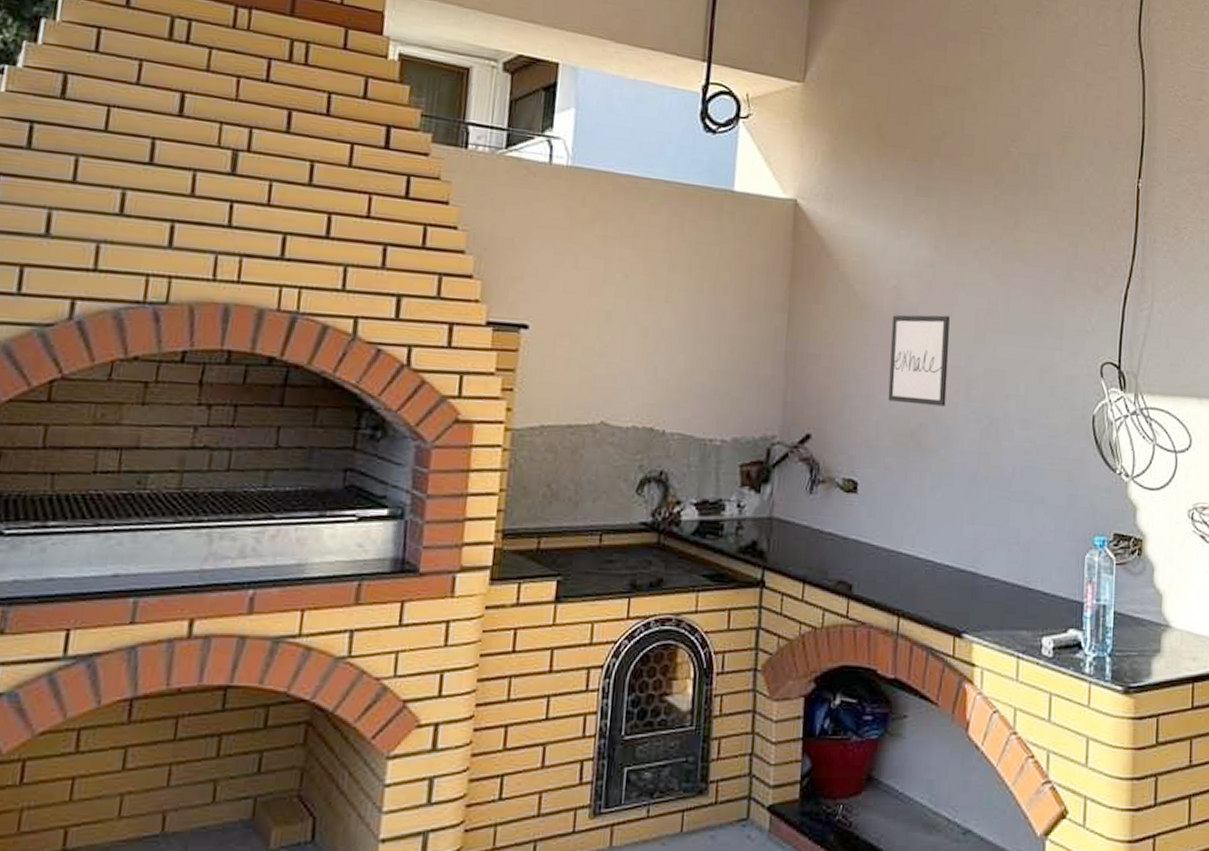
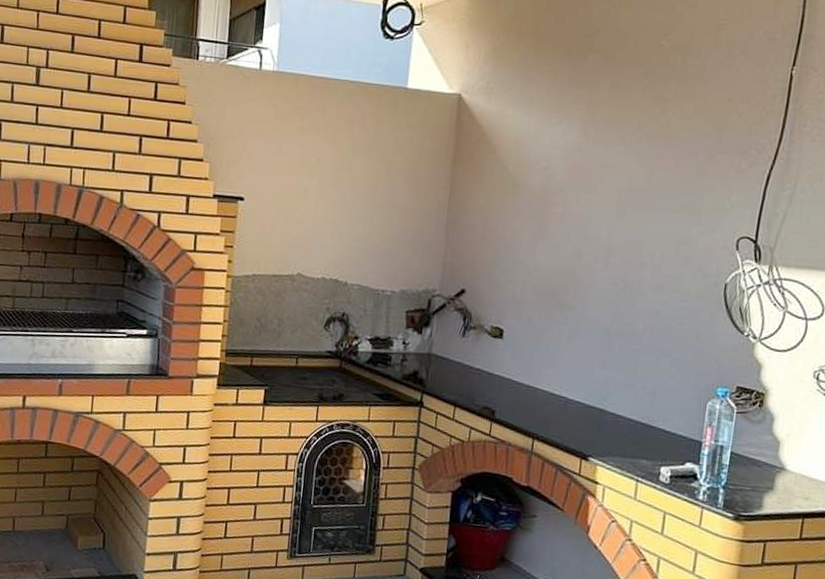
wall art: present [887,314,950,407] -> none [533,192,594,271]

